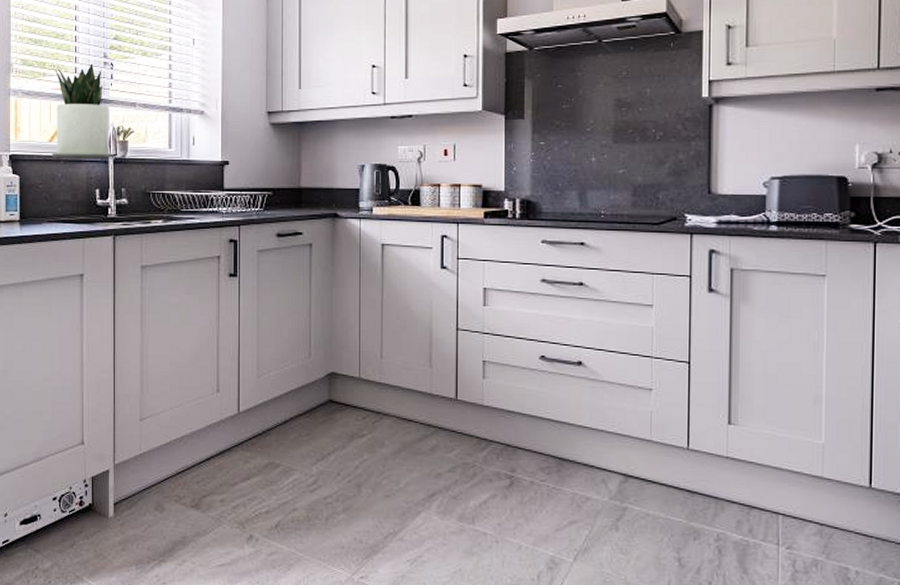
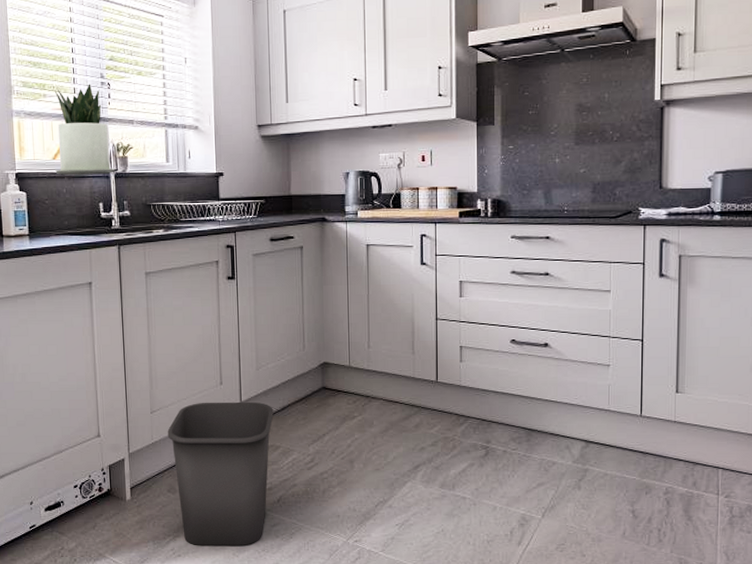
waste bin: none [157,411,274,577] -> present [167,402,274,547]

